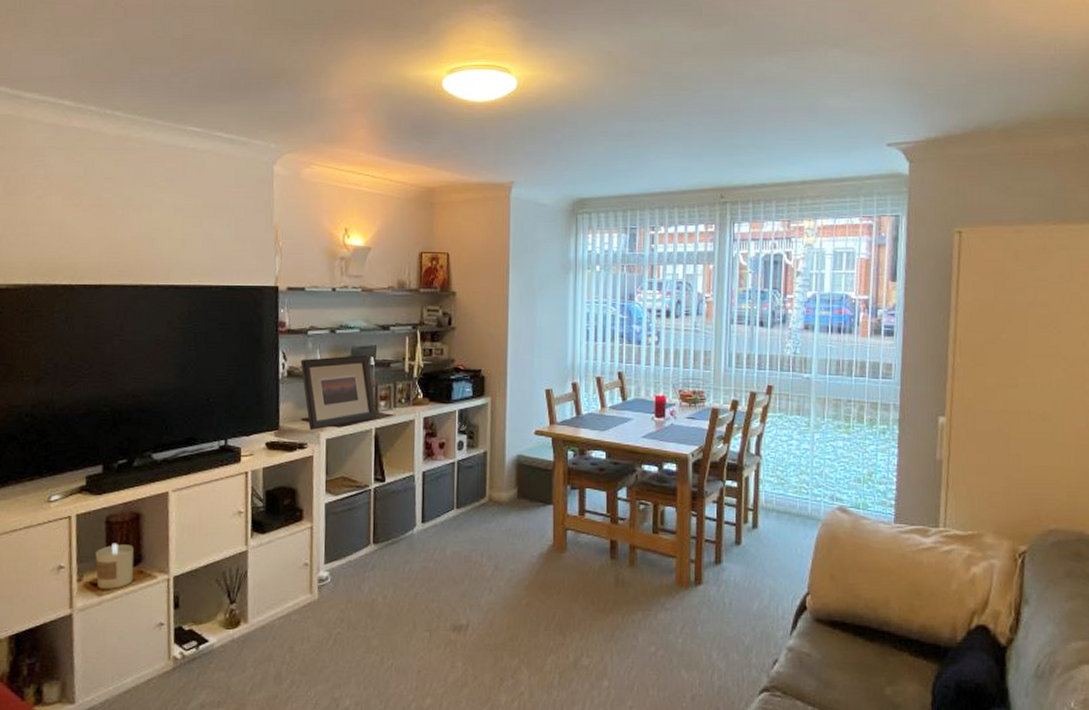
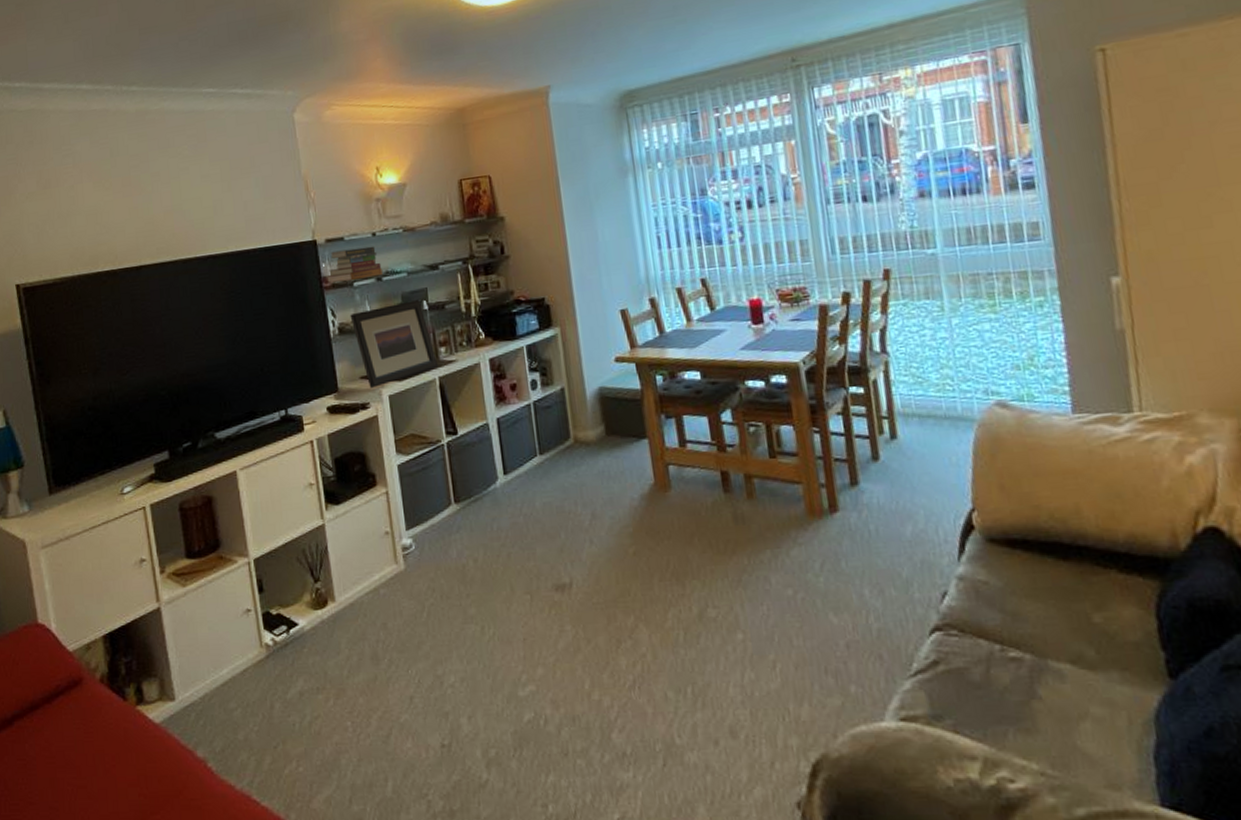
candle: present [95,543,135,589] -> none [174,529,215,579]
books: none [283,299,337,329] -> present [327,246,383,283]

